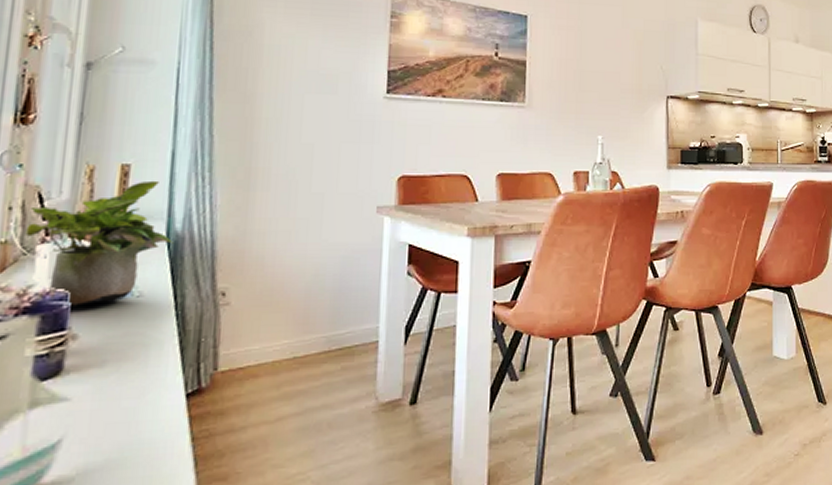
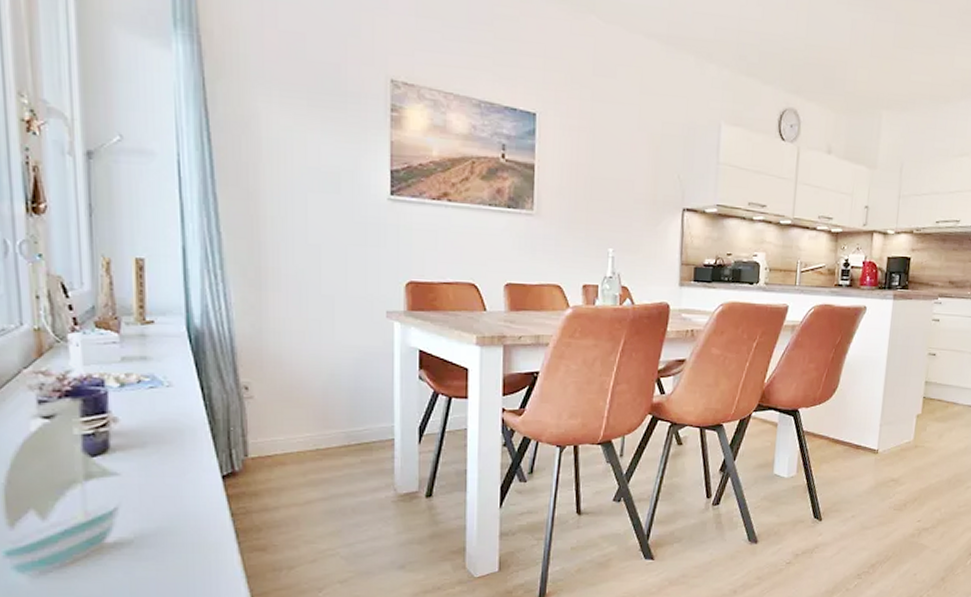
potted plant: present [25,180,174,308] -> none [55,275,195,393]

